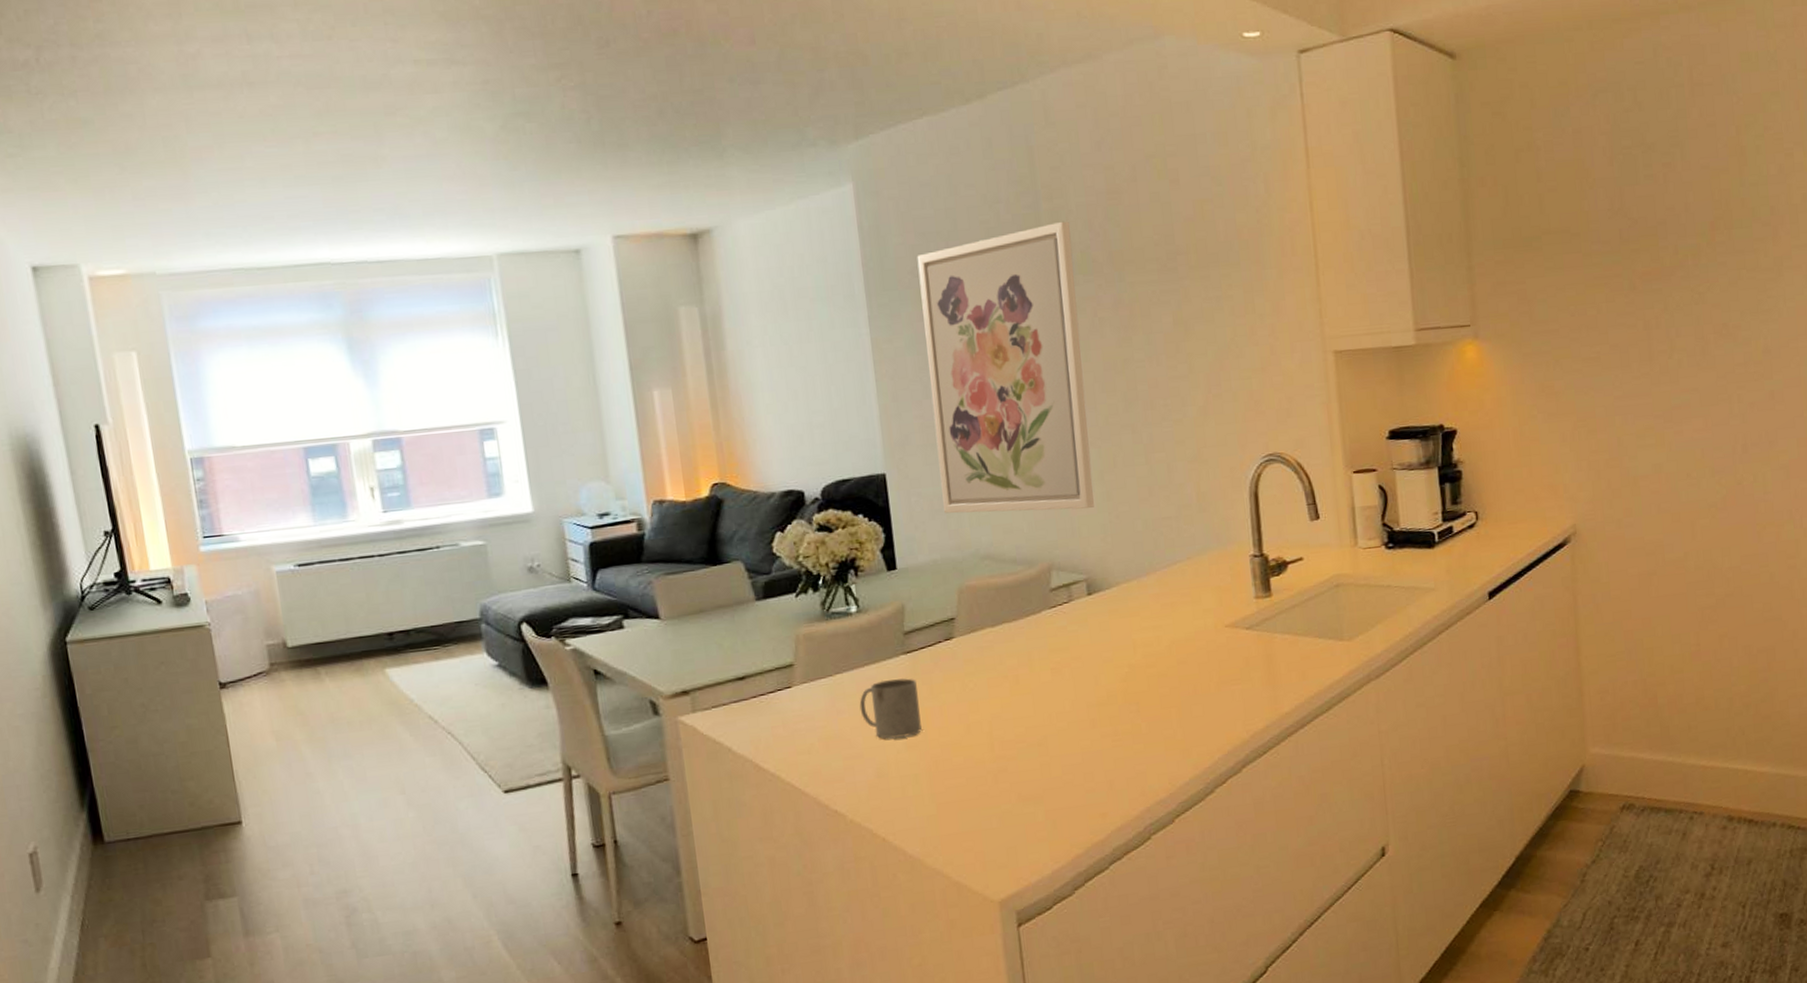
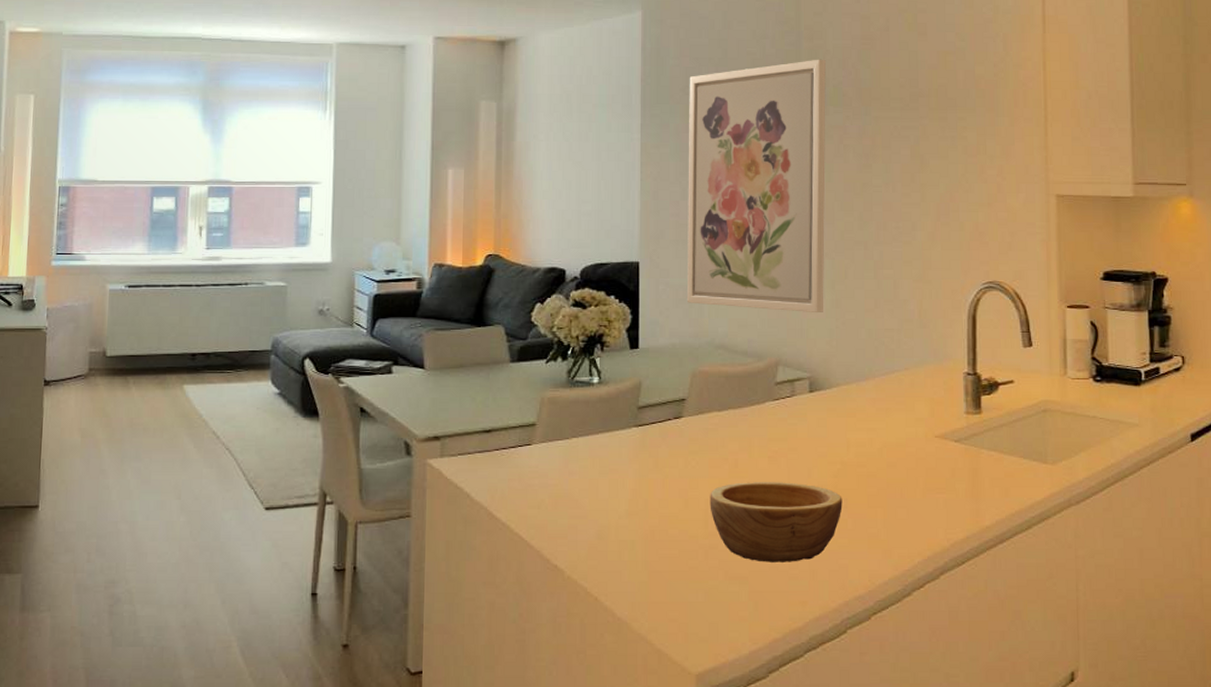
mug: present [859,678,922,739] -> none [590,448,644,504]
bowl: none [992,692,1135,779] -> present [710,482,843,562]

